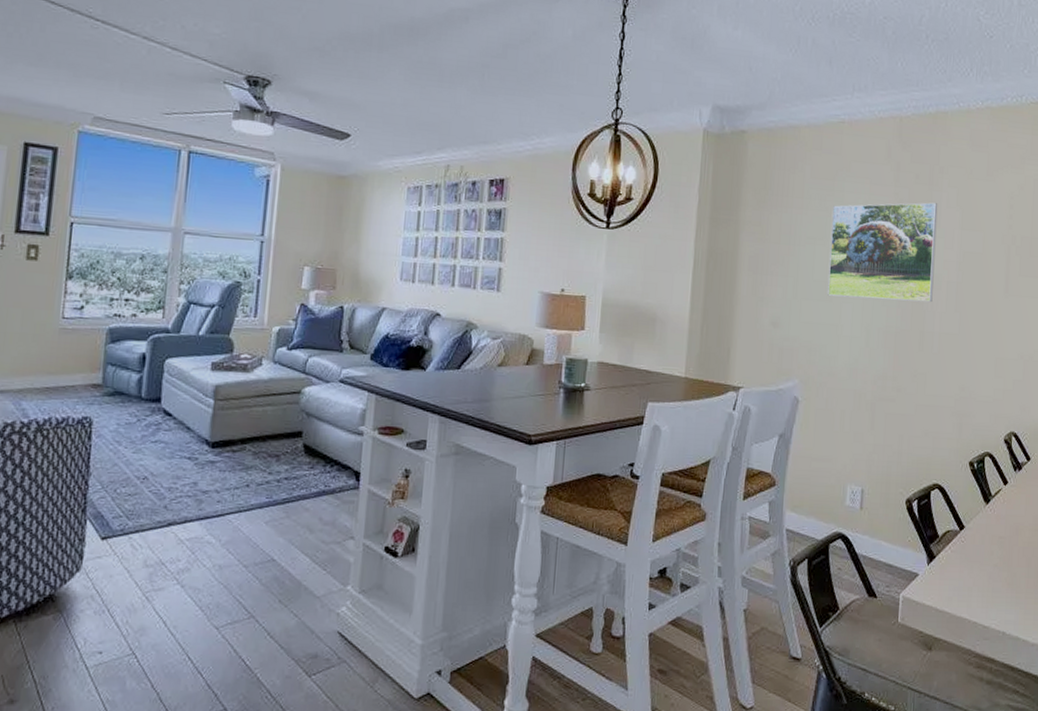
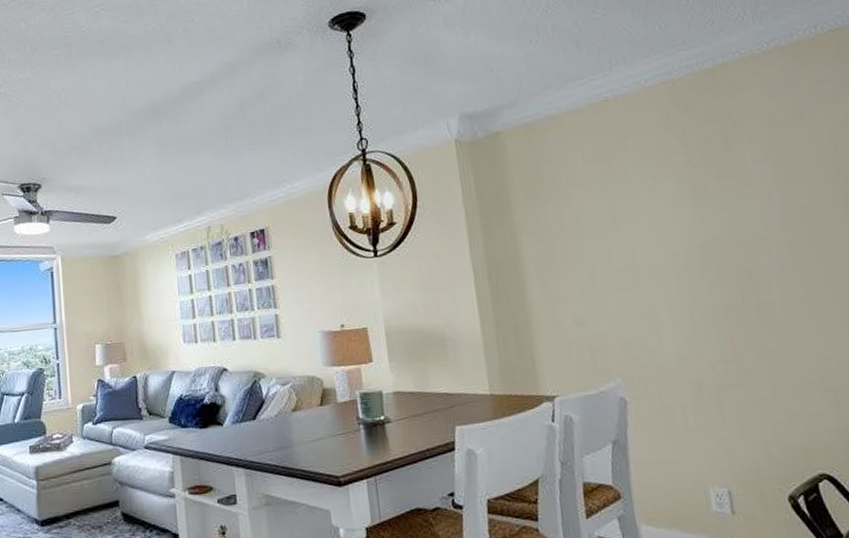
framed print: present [828,202,938,303] -> none [615,161,763,283]

